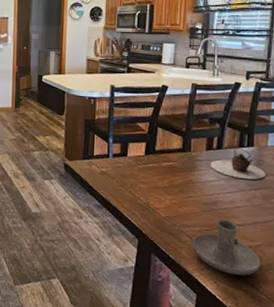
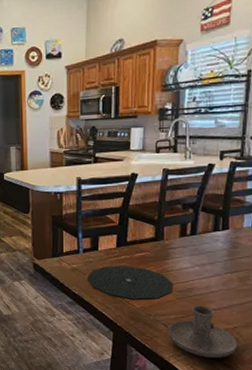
plate: none [115,172,199,209] -> present [87,265,174,299]
teapot: present [210,148,266,180] -> none [184,233,241,263]

